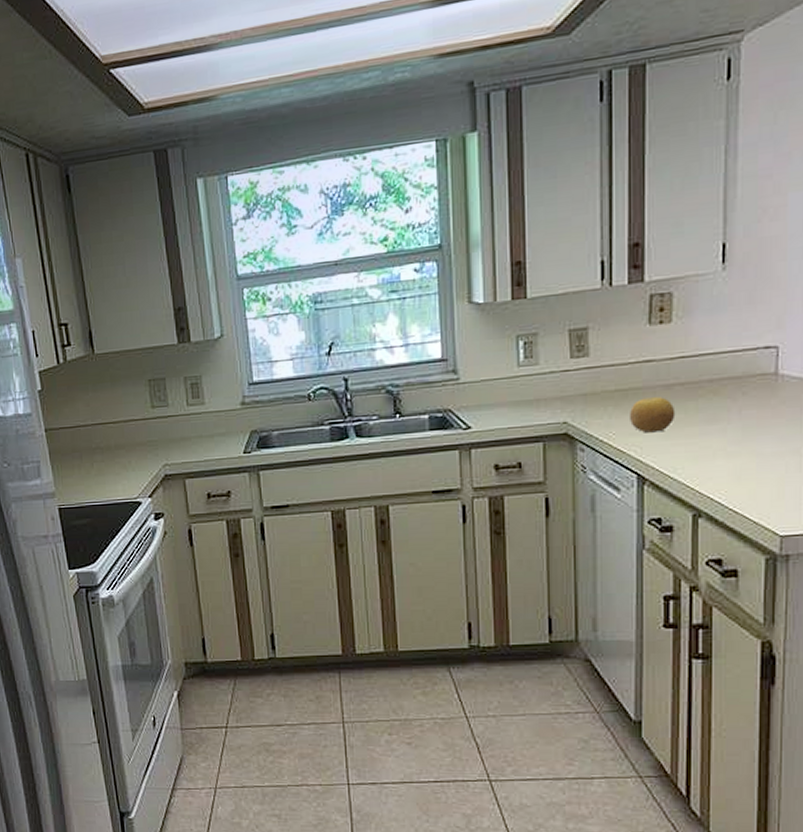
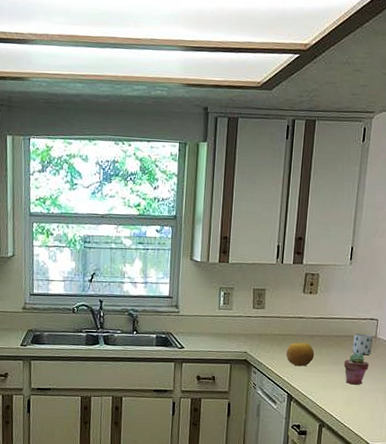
potted succulent: none [725,401,769,450] -> present [343,353,369,385]
mug: none [738,370,771,404] -> present [352,333,373,355]

